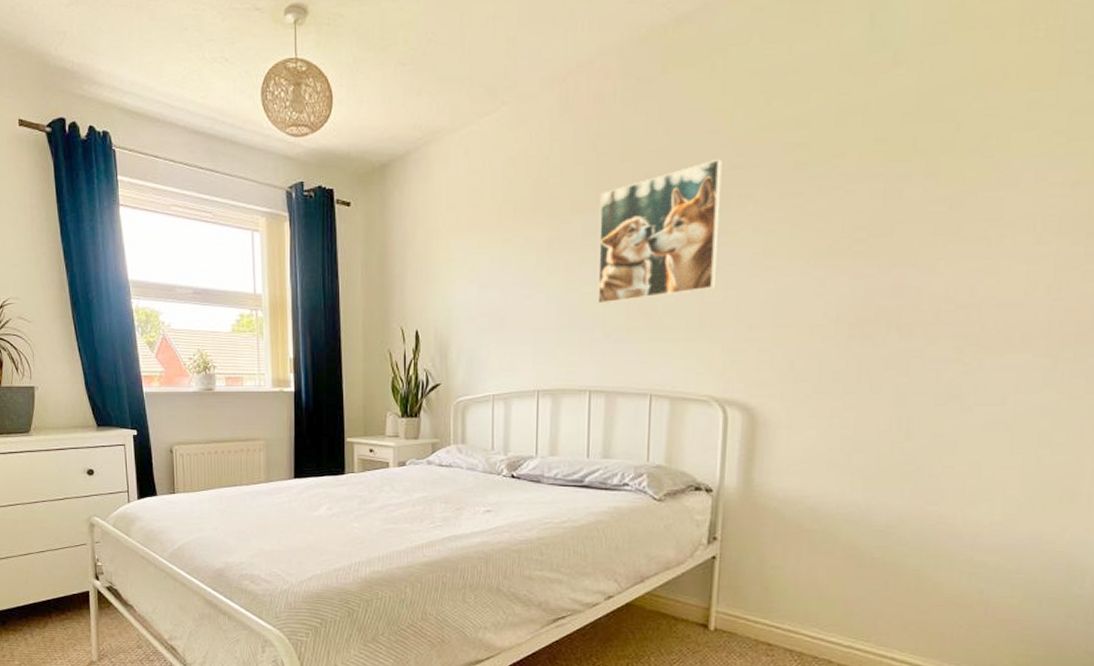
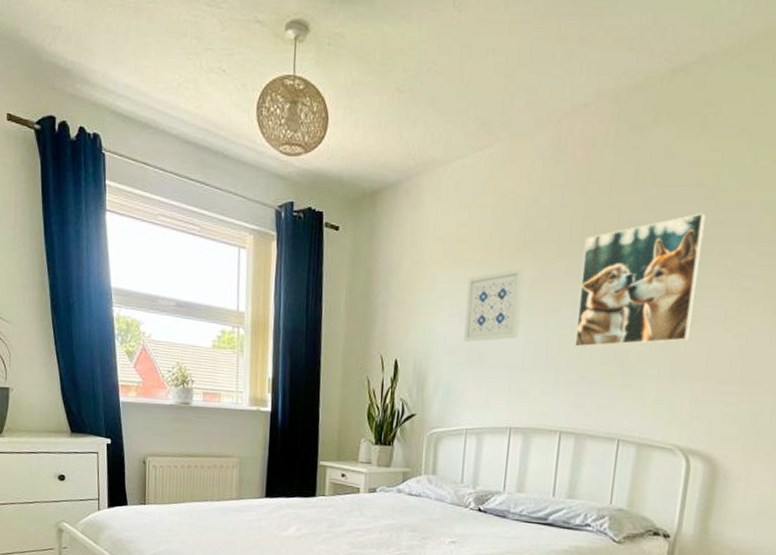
wall art: none [483,229,541,307] -> present [463,268,524,342]

